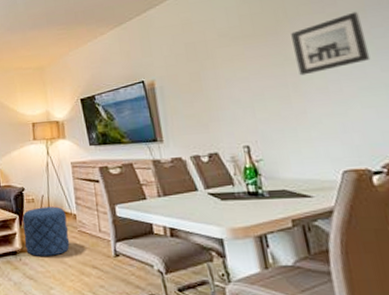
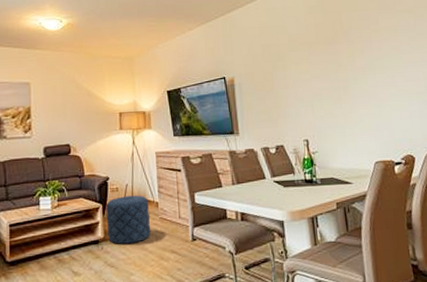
wall art: present [291,11,371,76] -> none [344,30,399,81]

